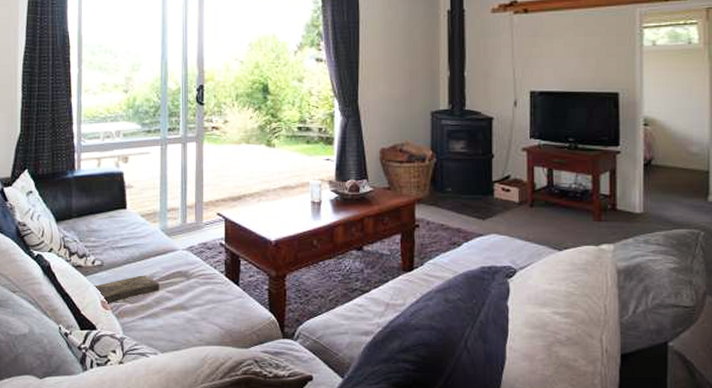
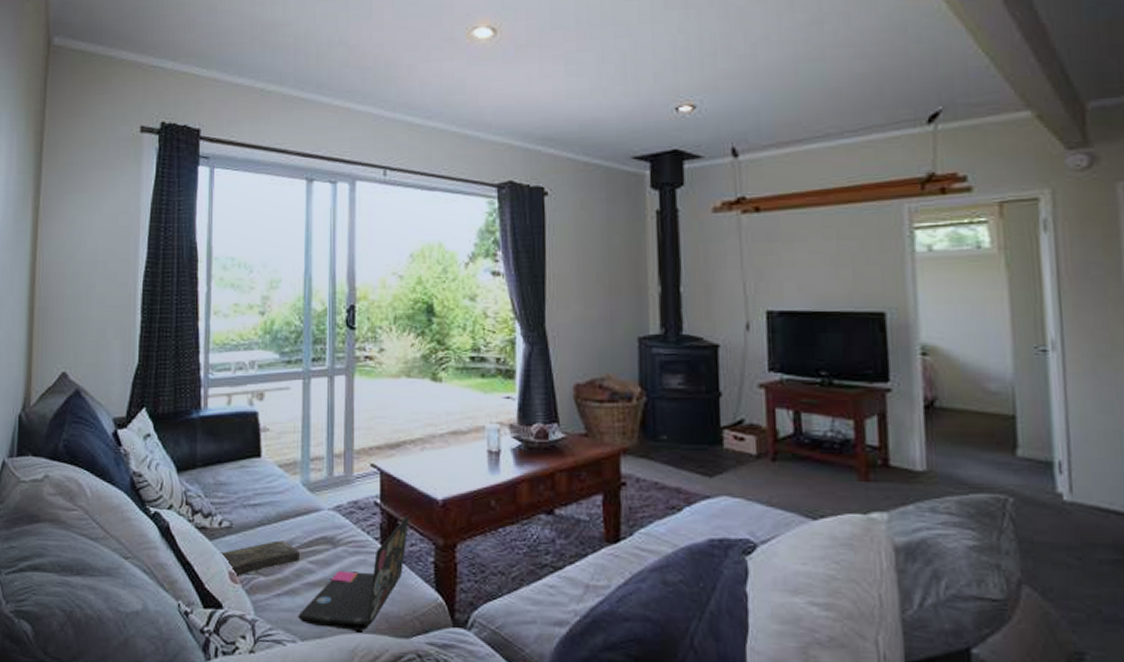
laptop: none [158,254,248,344] -> present [298,516,409,631]

